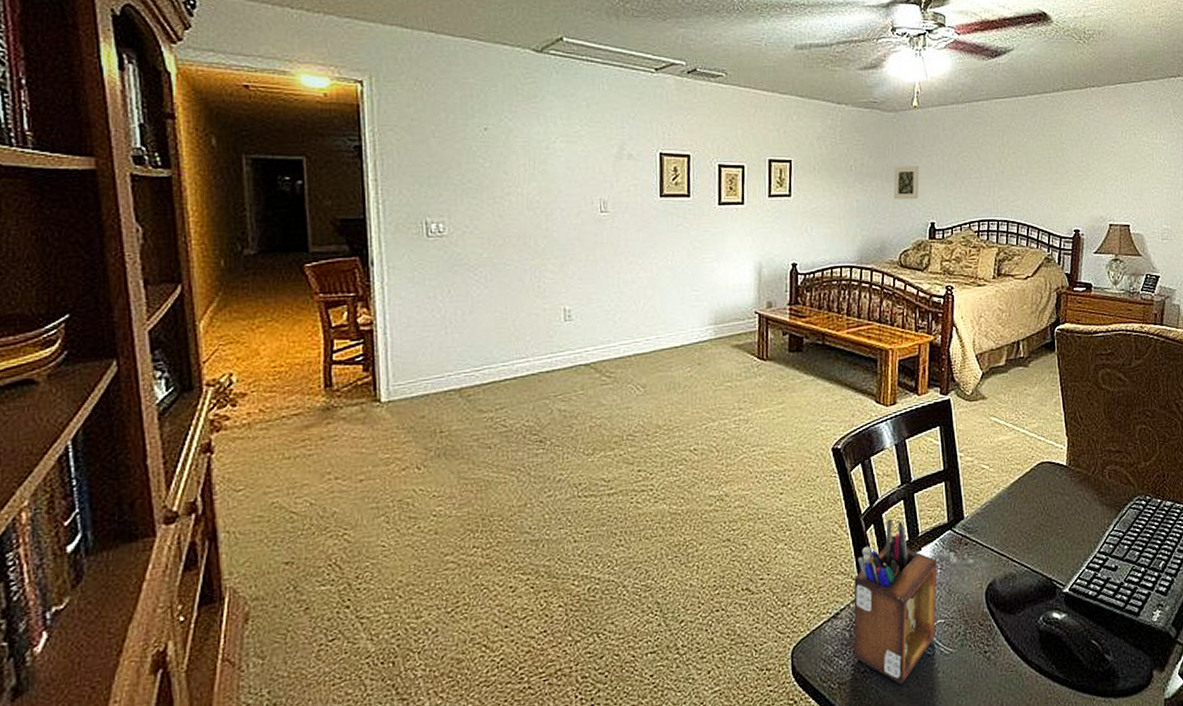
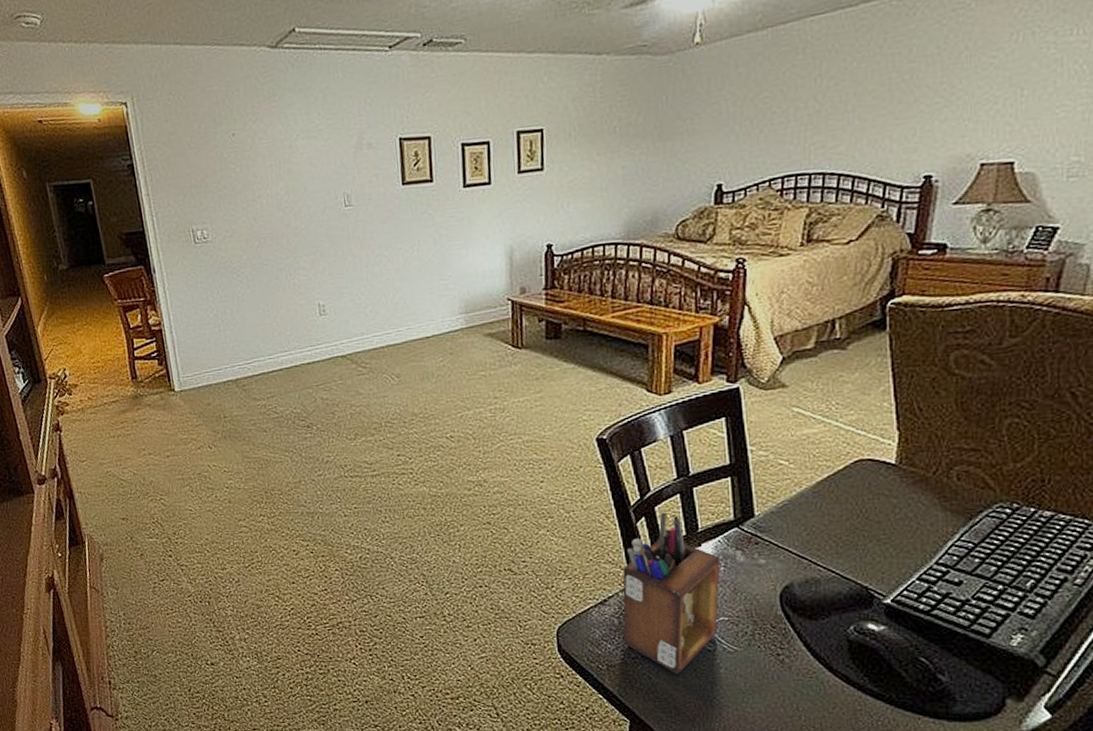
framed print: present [893,166,919,200] -> none [668,117,702,161]

